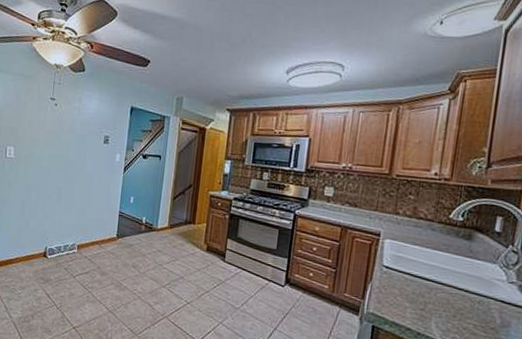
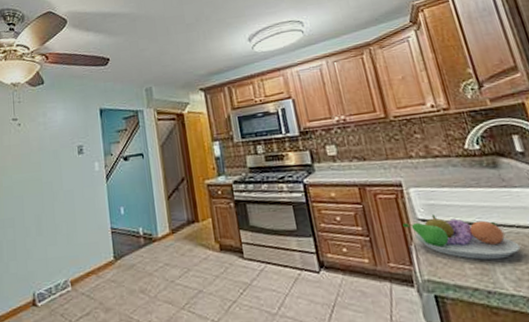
fruit bowl: none [368,265,461,313] -> present [403,214,521,260]

